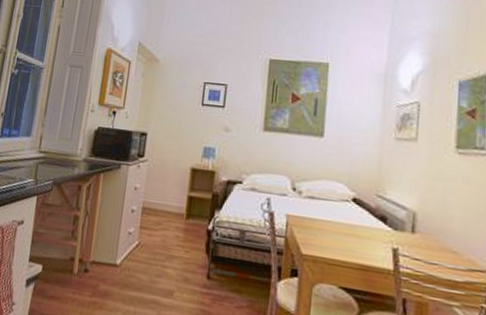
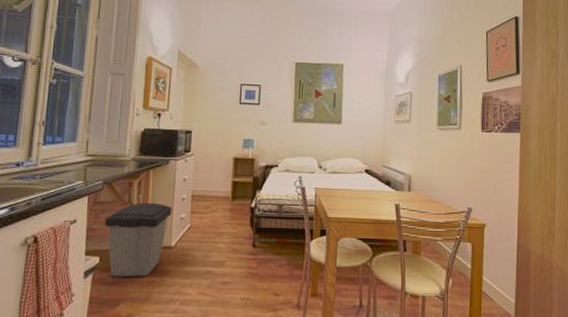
trash can: none [50,209,121,296] -> present [104,202,172,277]

